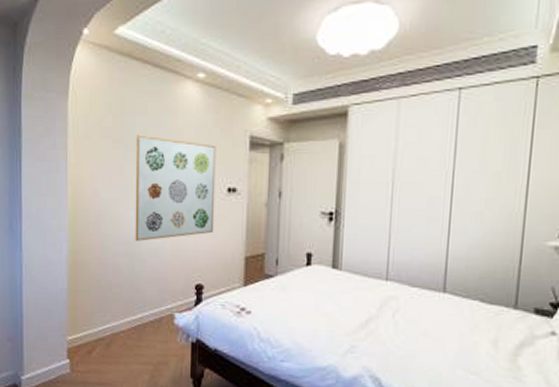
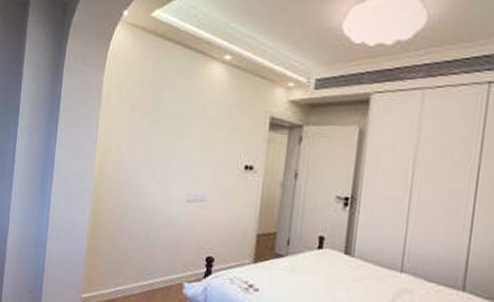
wall art: present [135,135,216,241] -> none [153,109,237,210]

